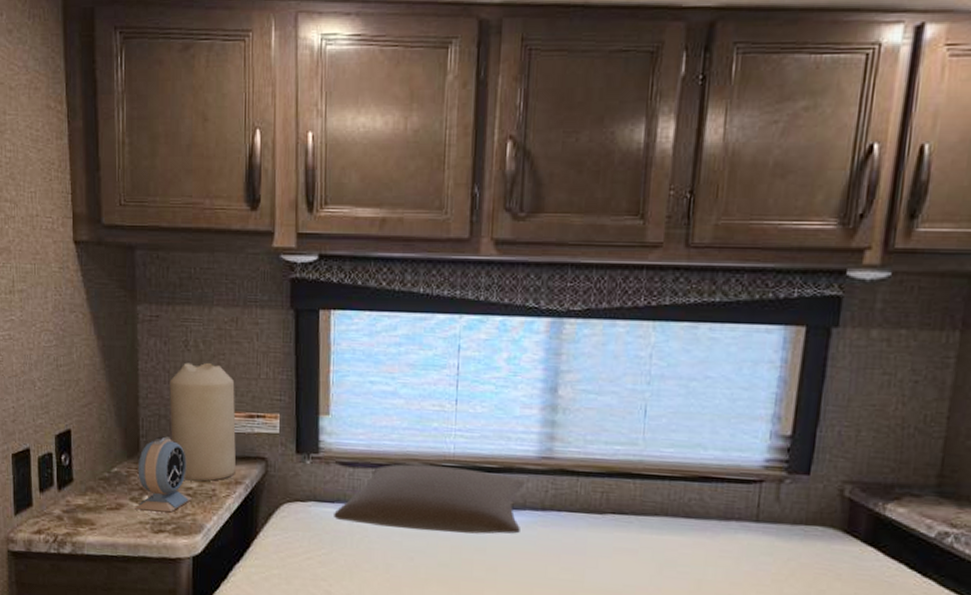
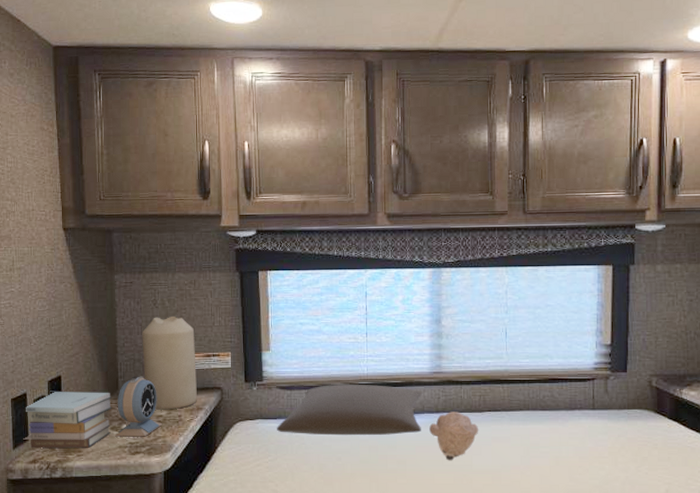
books: none [26,447,132,521] -> present [23,391,113,449]
teddy bear: none [531,510,598,574] -> present [429,412,479,461]

